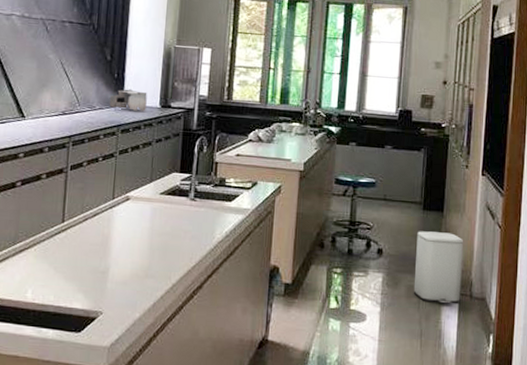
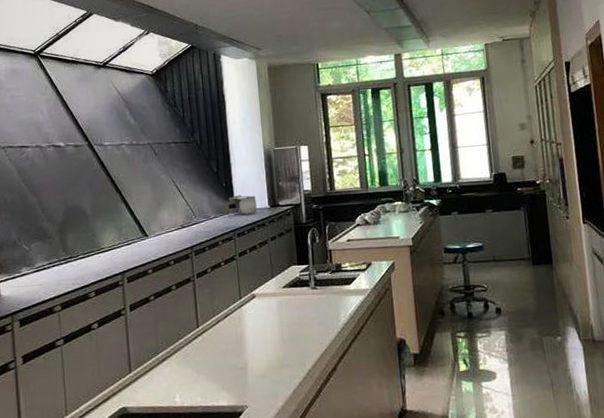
pedal bin: present [413,231,464,304] -> none [531,283,584,352]

